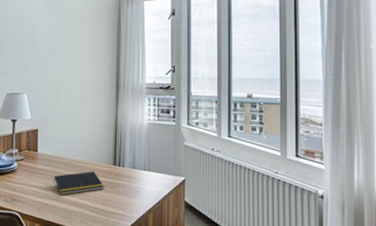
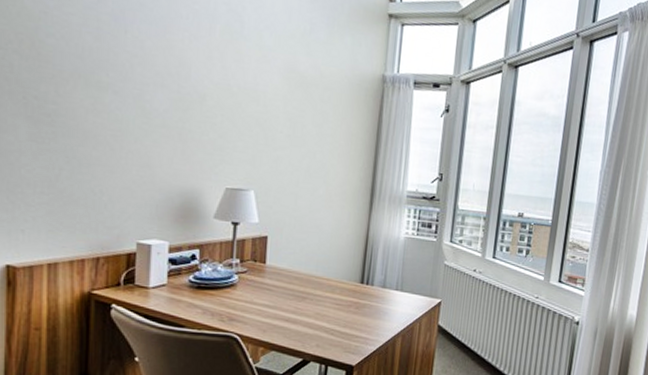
notepad: present [54,171,104,196] -> none [285,288,347,316]

